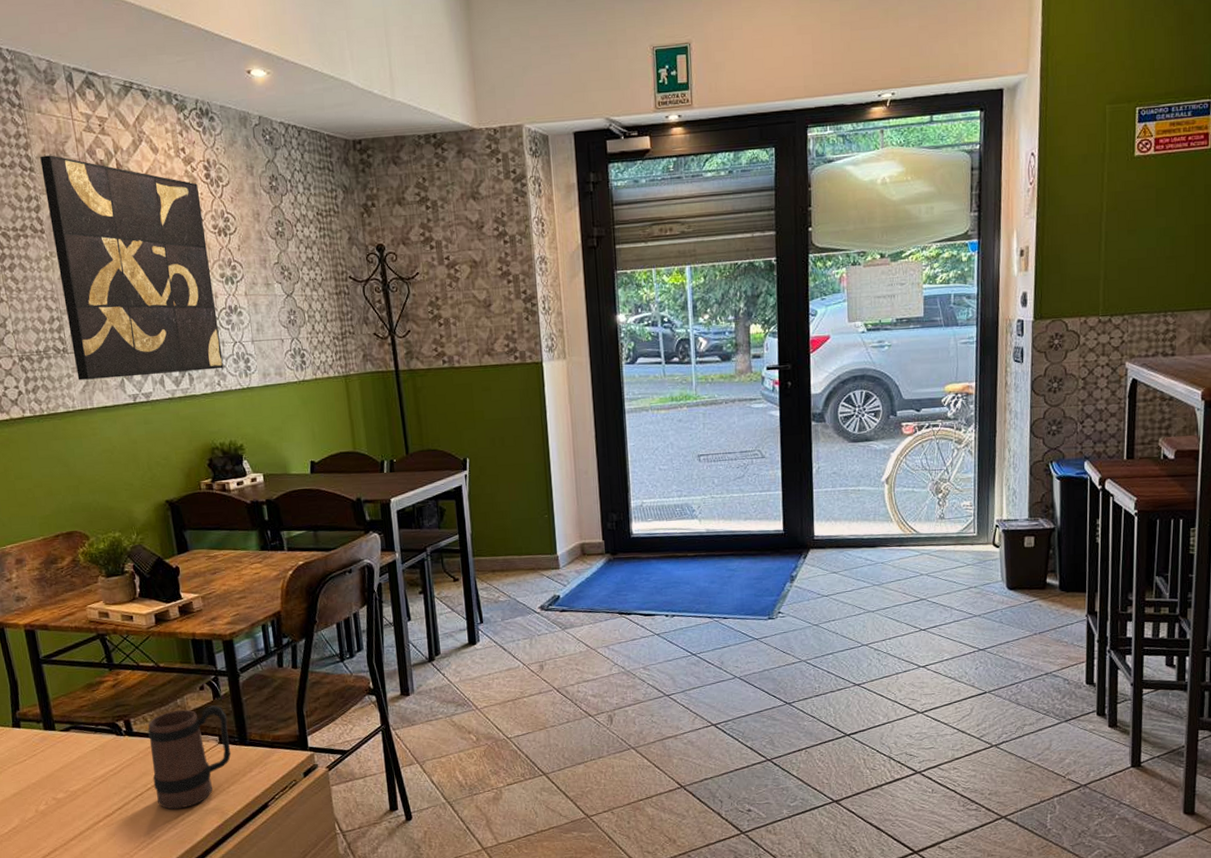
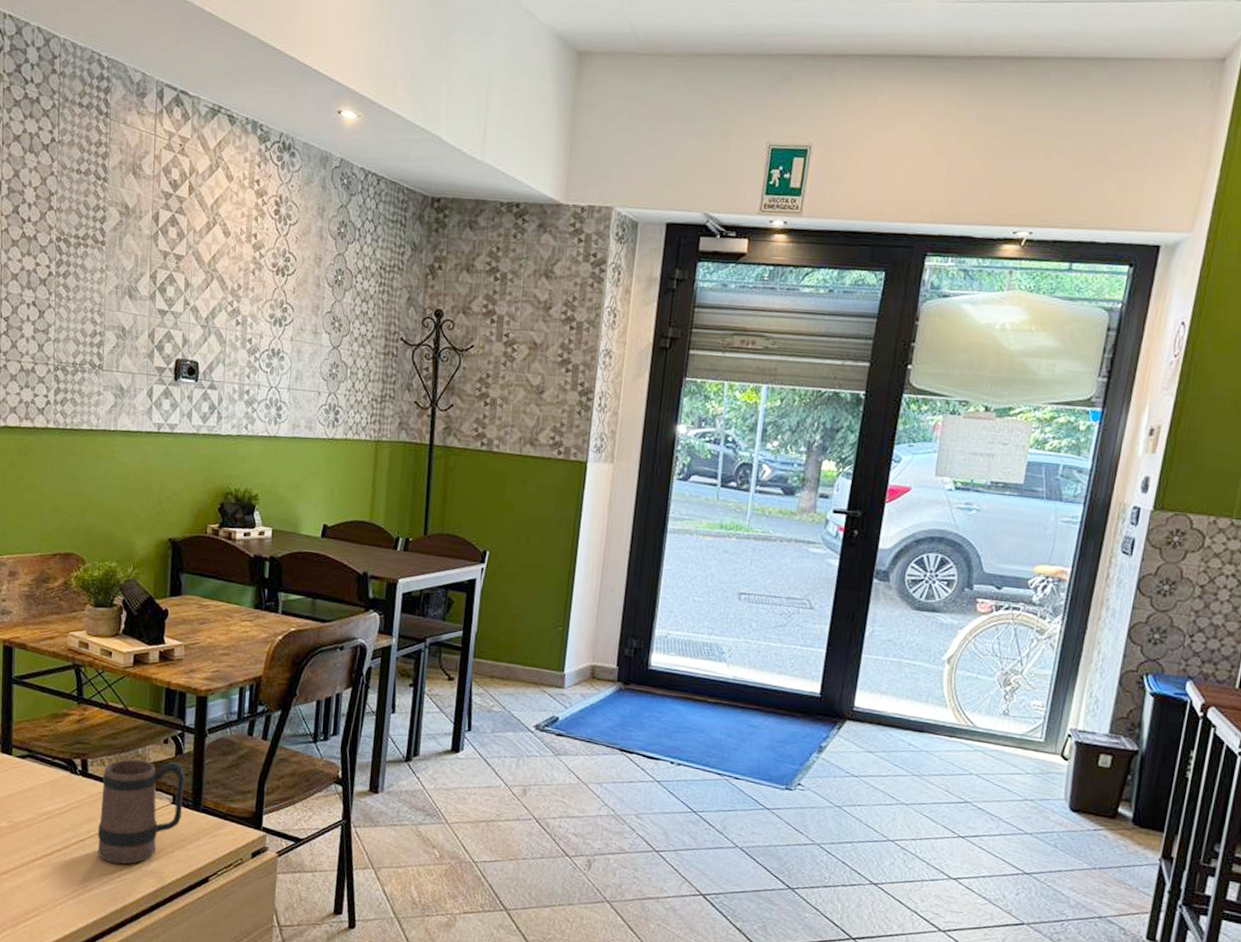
wall art: present [40,155,224,380] -> none [107,167,265,412]

